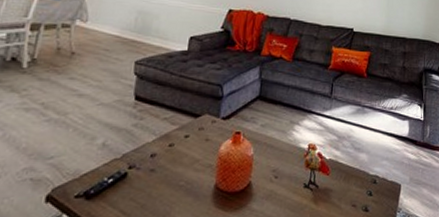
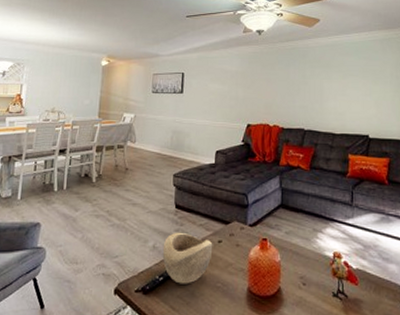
decorative bowl: none [114,127,178,185] -> present [162,232,213,284]

